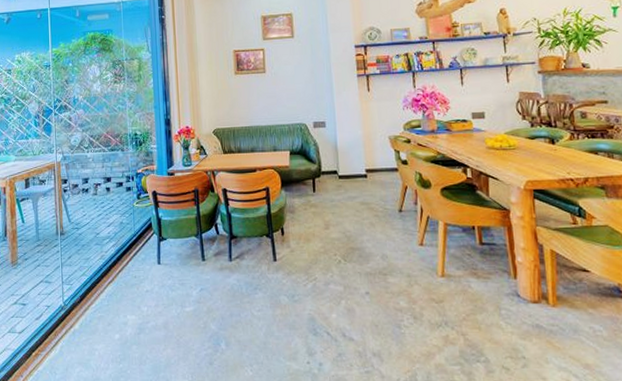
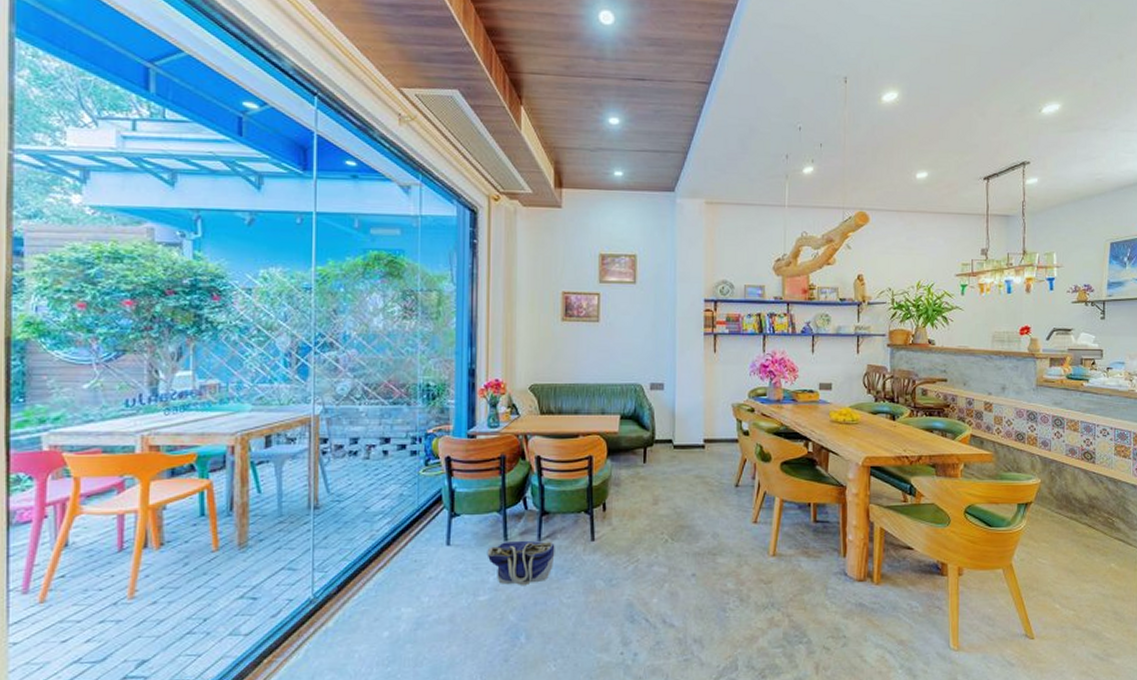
tote bag: none [189,260,244,299] -> present [487,540,555,585]

